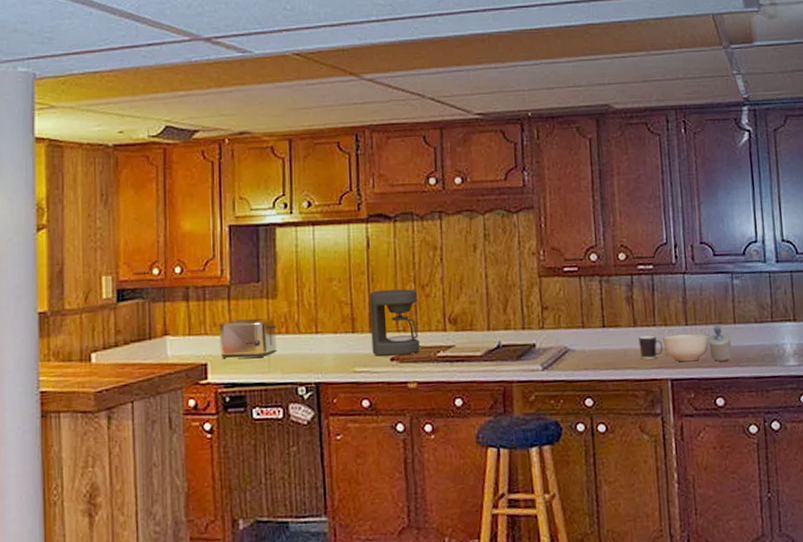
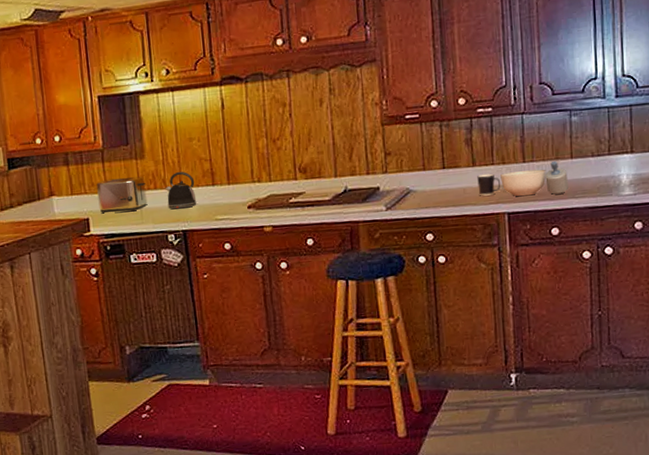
kettle: none [298,315,335,358] -> present [165,171,198,210]
coffee maker: present [369,289,420,356] -> none [226,143,274,205]

